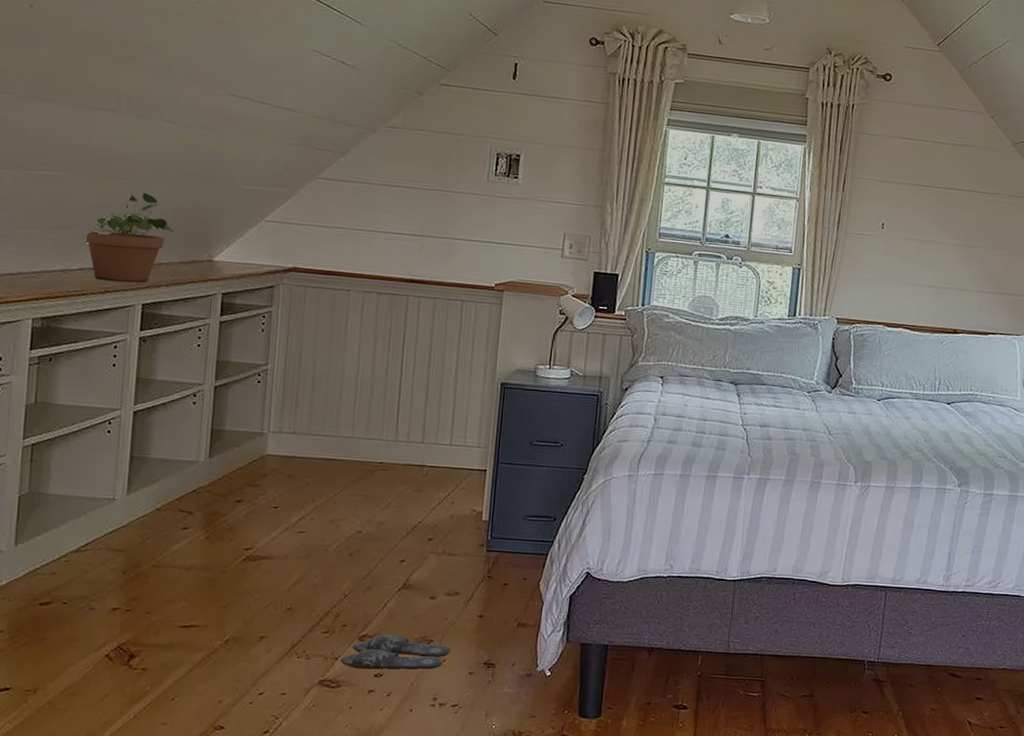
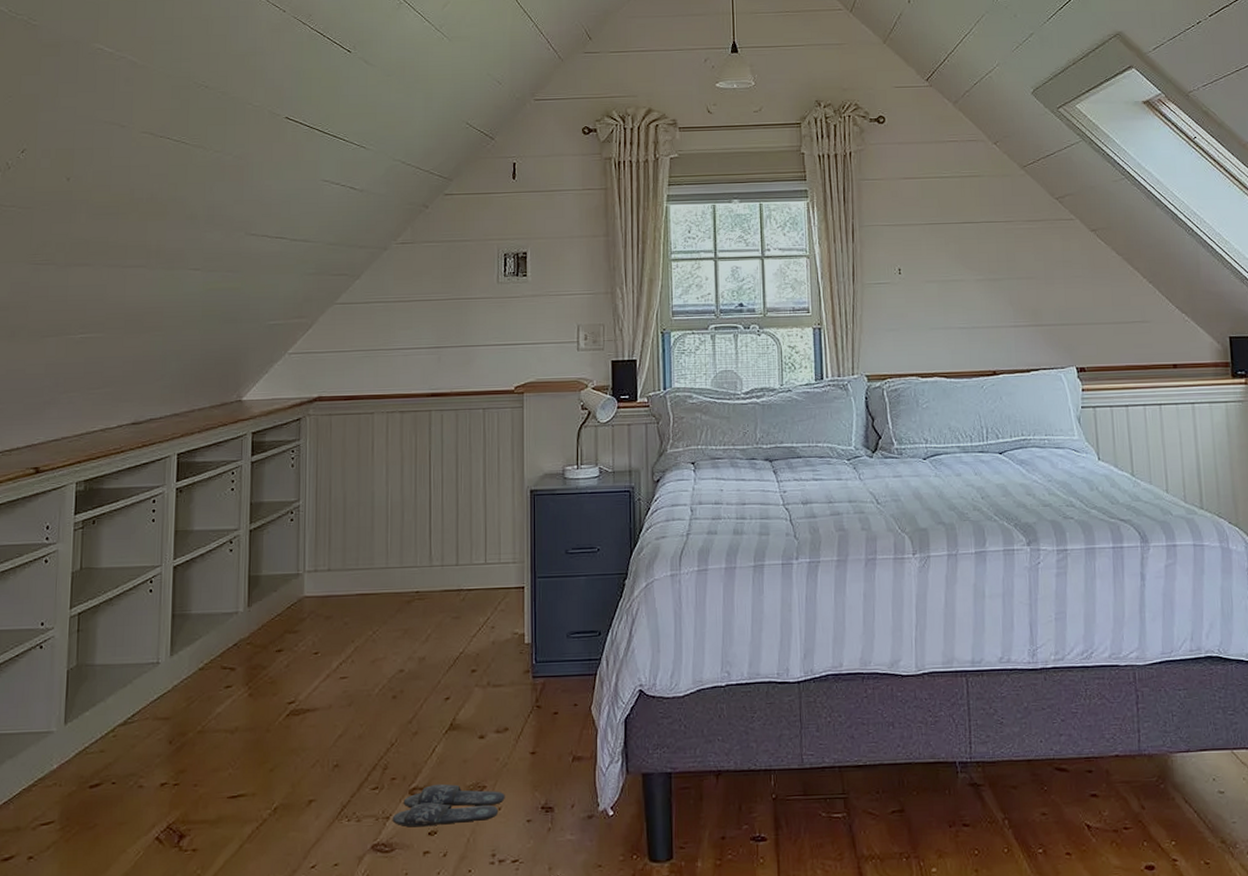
potted plant: present [84,192,175,284] -> none [121,341,205,435]

